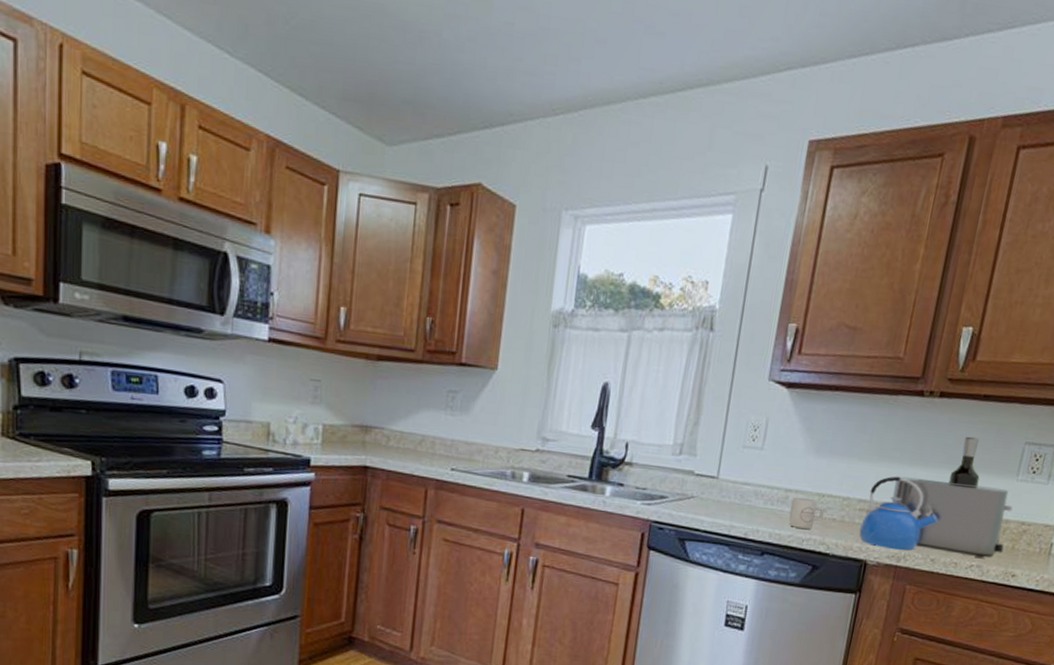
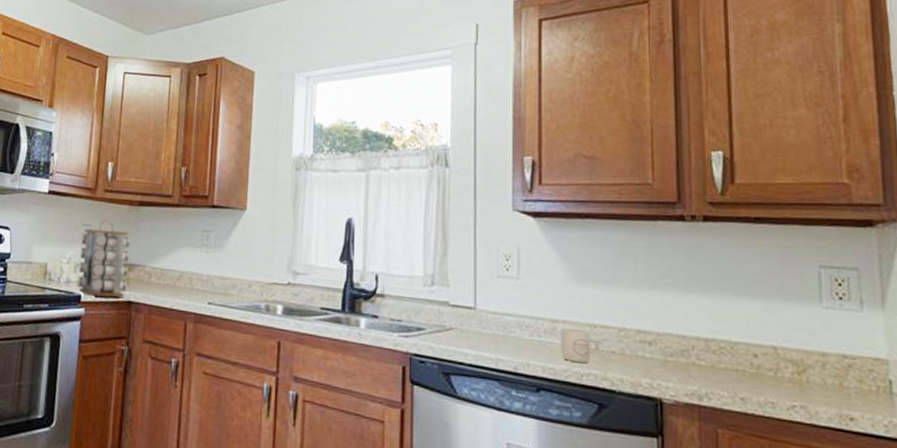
spice rack: none [305,374,366,463] -> present [76,219,130,298]
kettle: present [859,476,938,551] -> none [645,304,737,389]
toaster: present [892,476,1013,559] -> none [674,305,829,398]
bottle: present [948,436,980,487] -> none [738,260,775,315]

